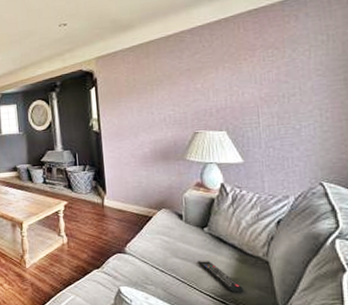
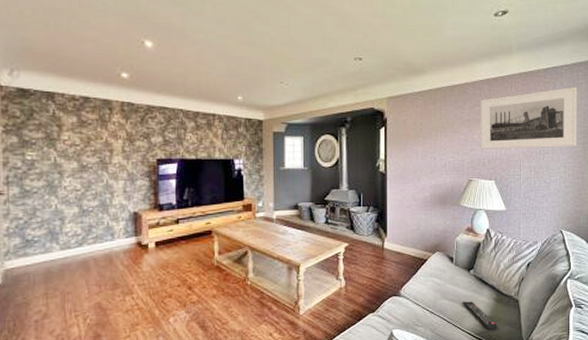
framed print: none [201,15,335,99] -> present [481,87,577,149]

